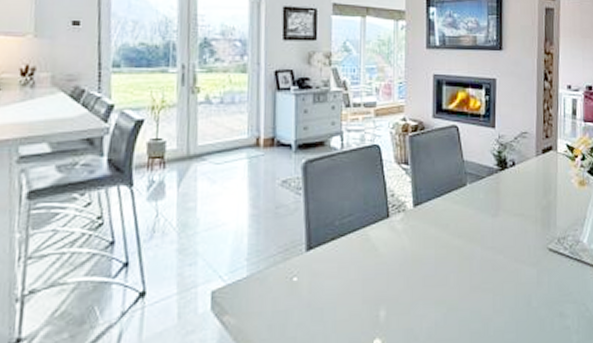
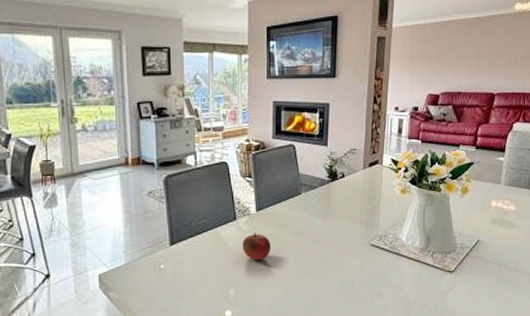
fruit: none [396,234,430,269] -> present [242,233,270,260]

